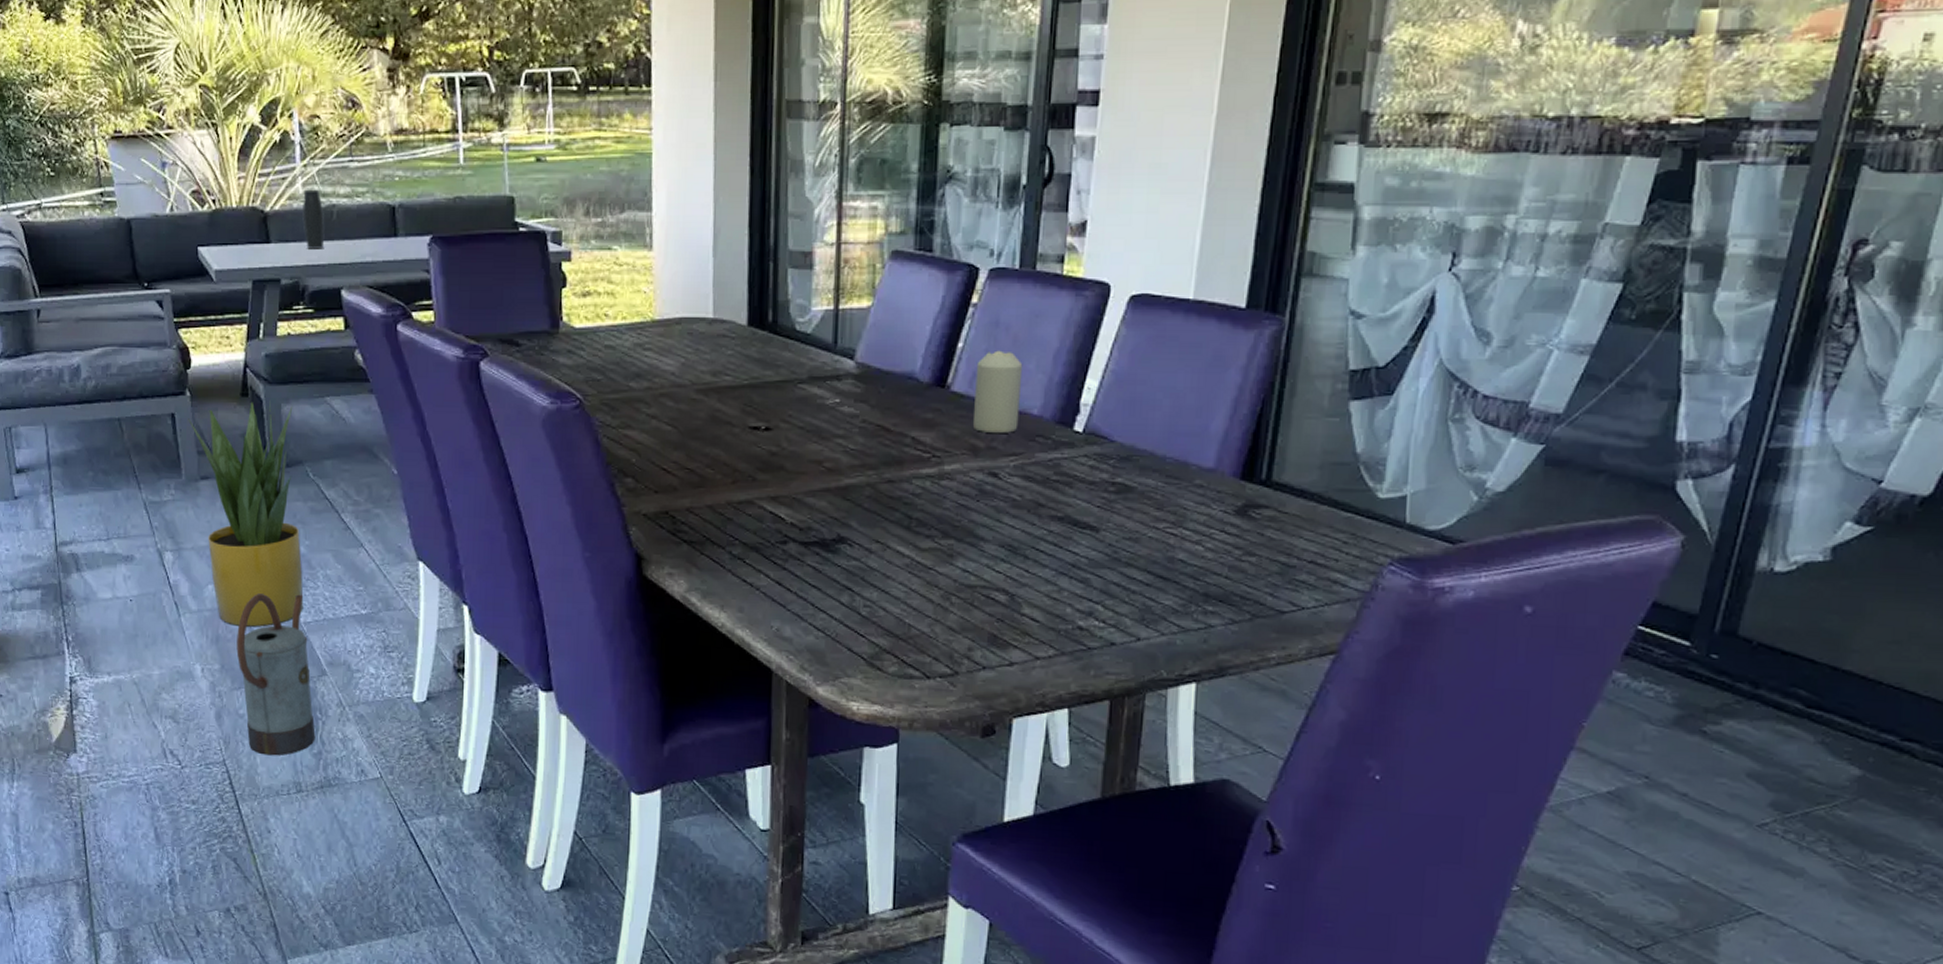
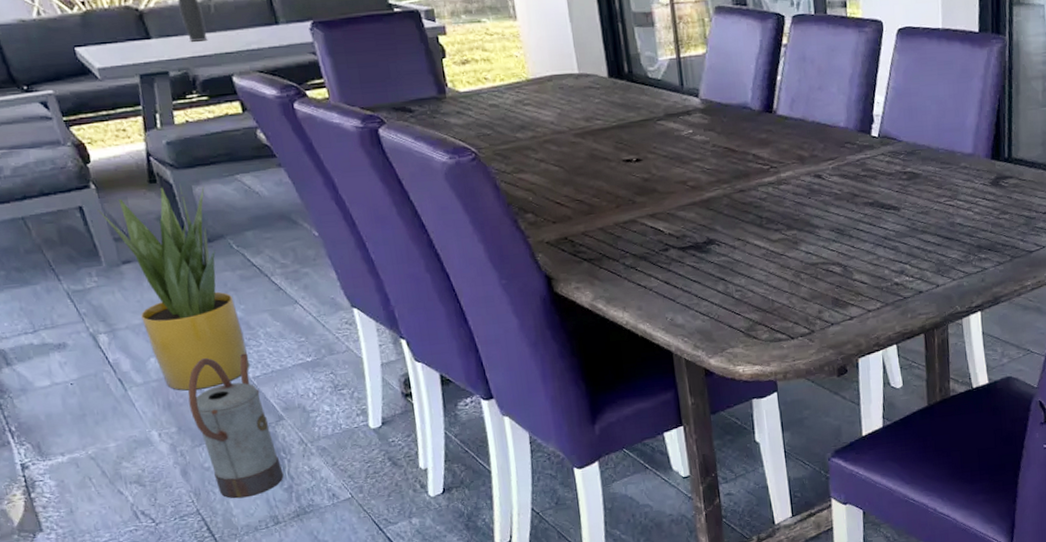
candle: present [973,350,1023,434] -> none [793,79,831,145]

